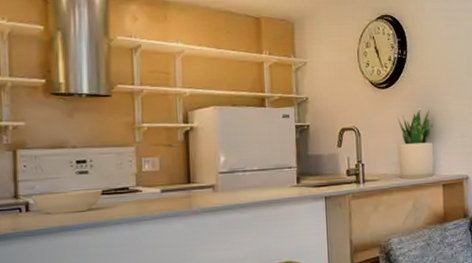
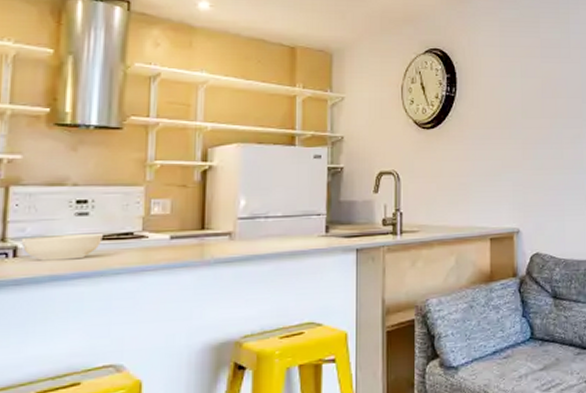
planter: present [397,109,434,180] -> none [441,153,483,232]

